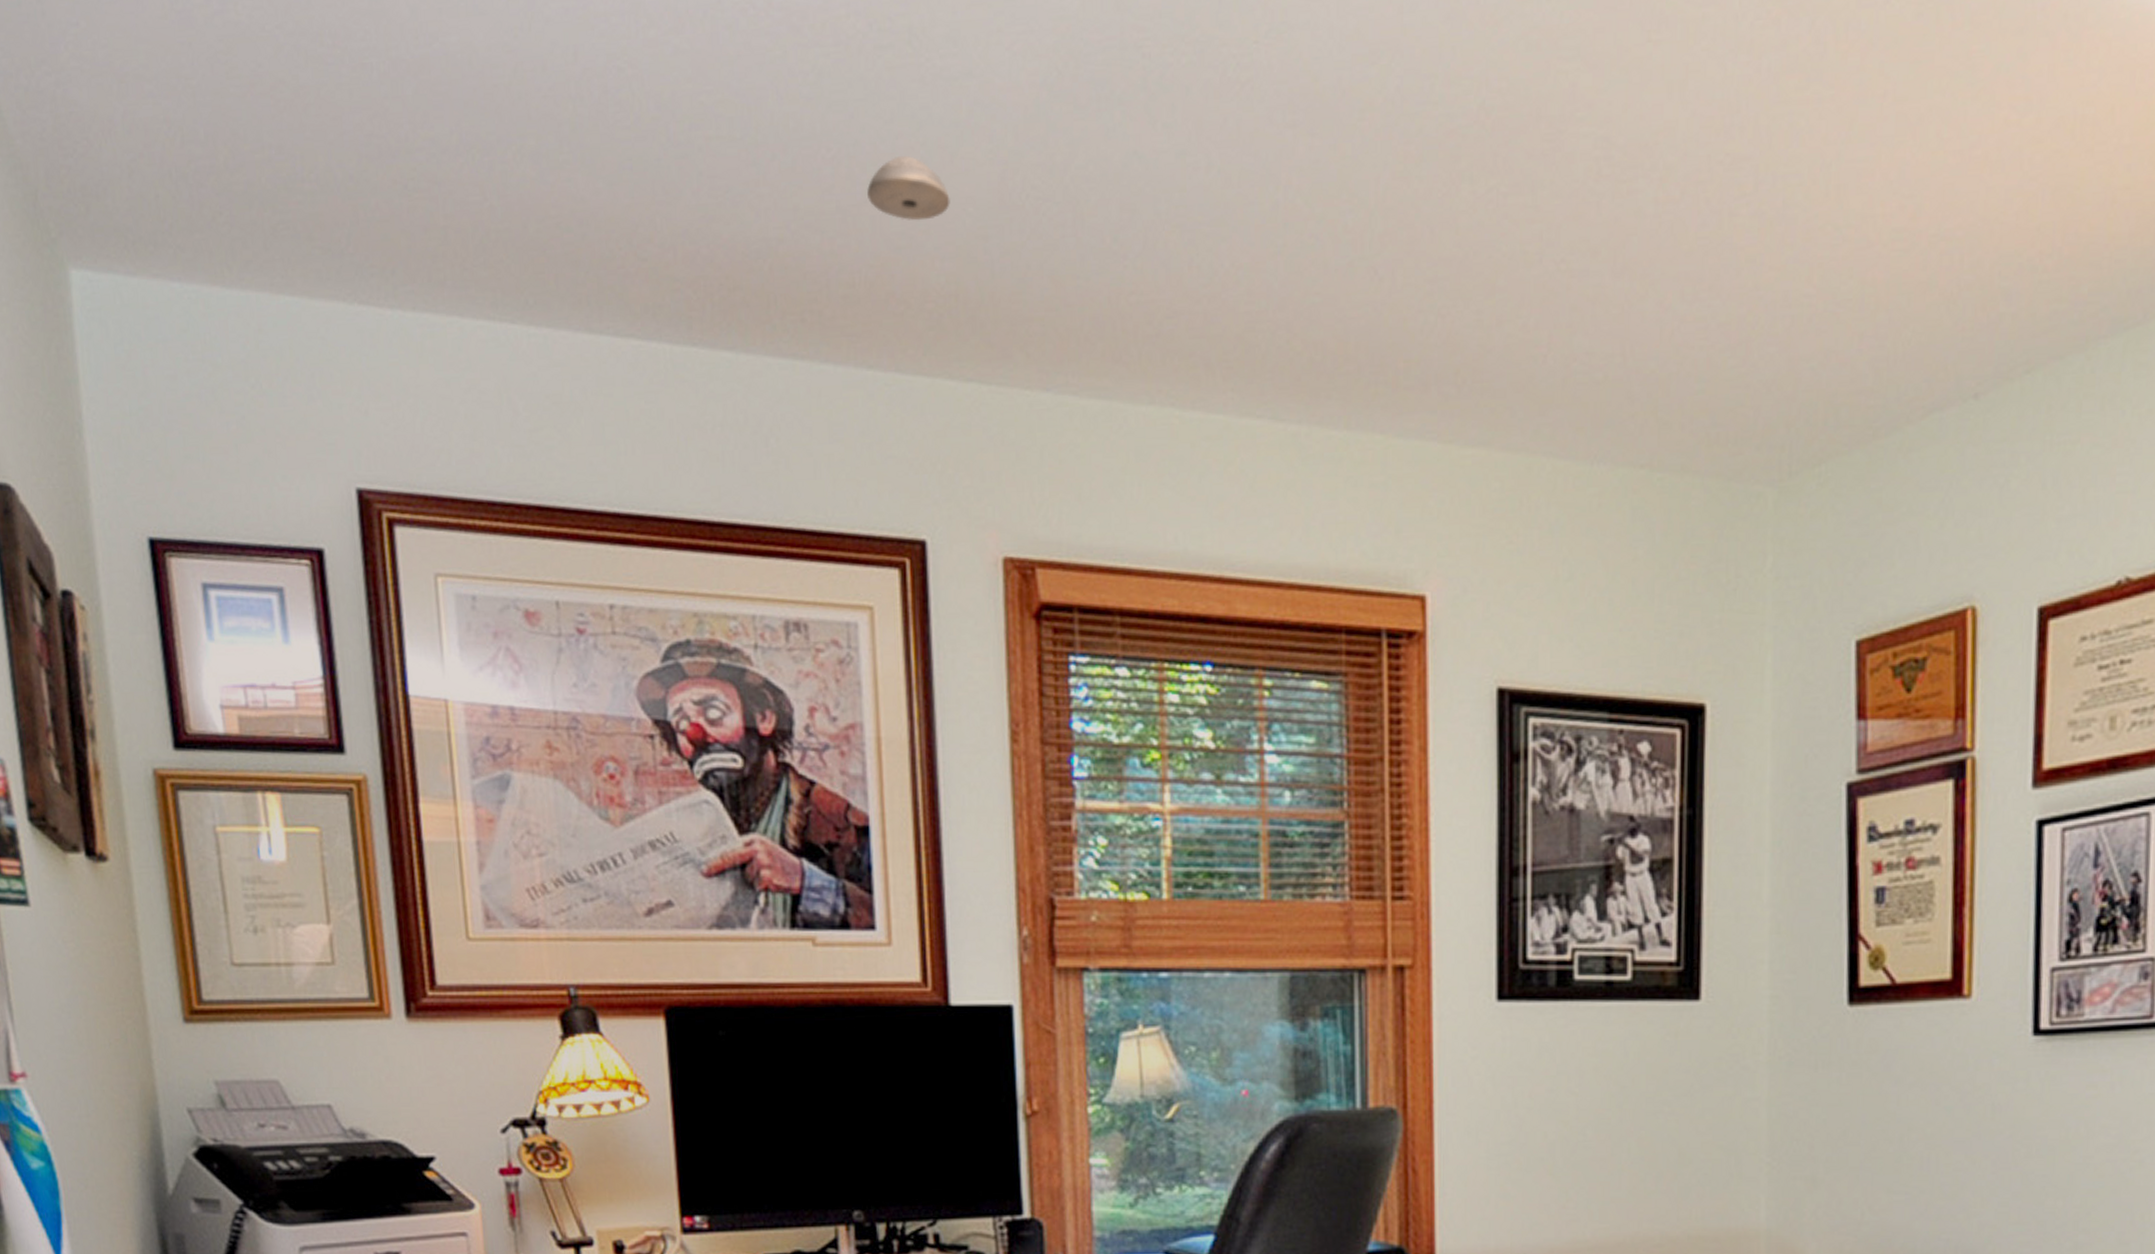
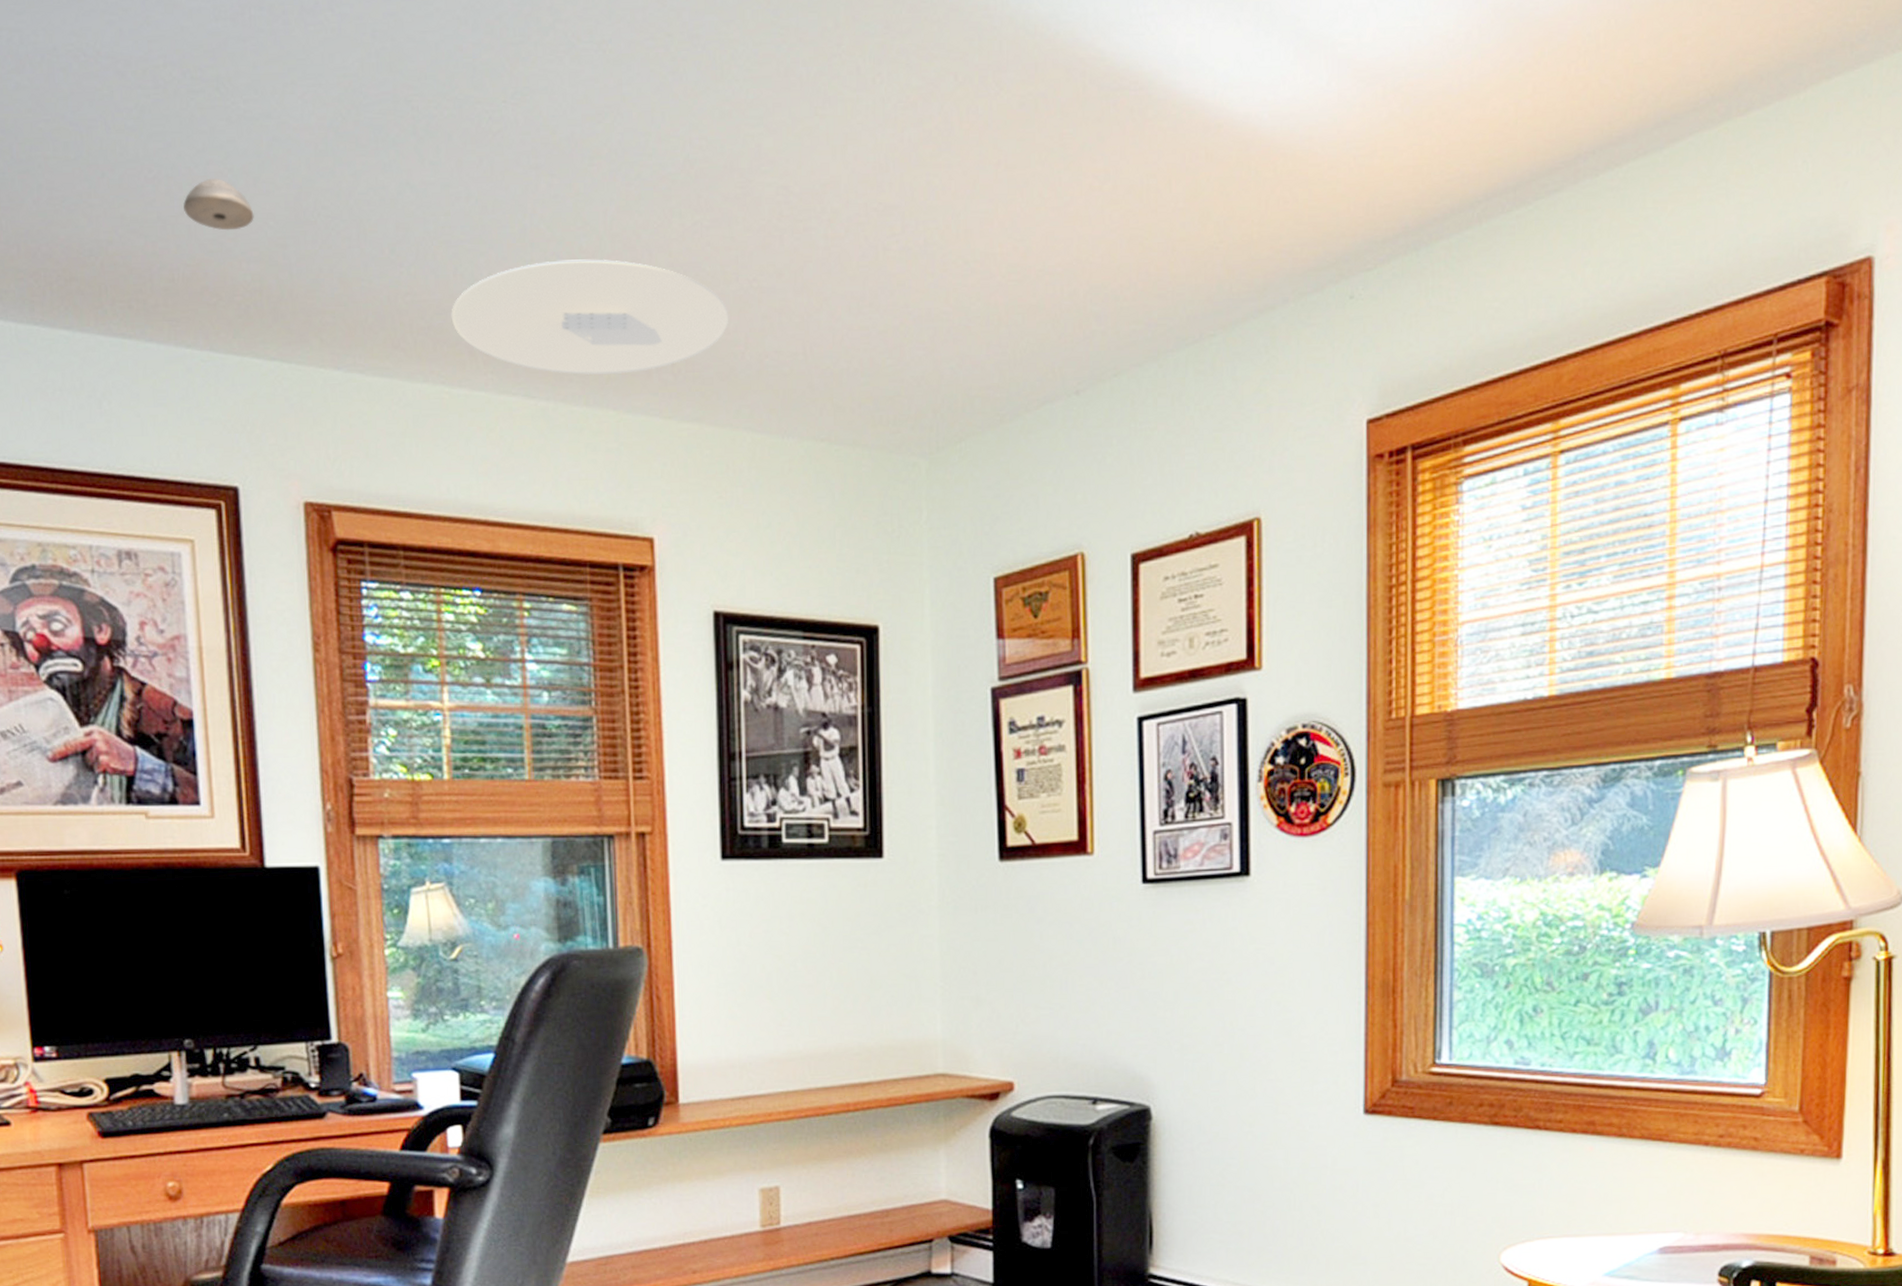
ceiling light: none [1184,240,1529,390] -> present [451,259,729,376]

